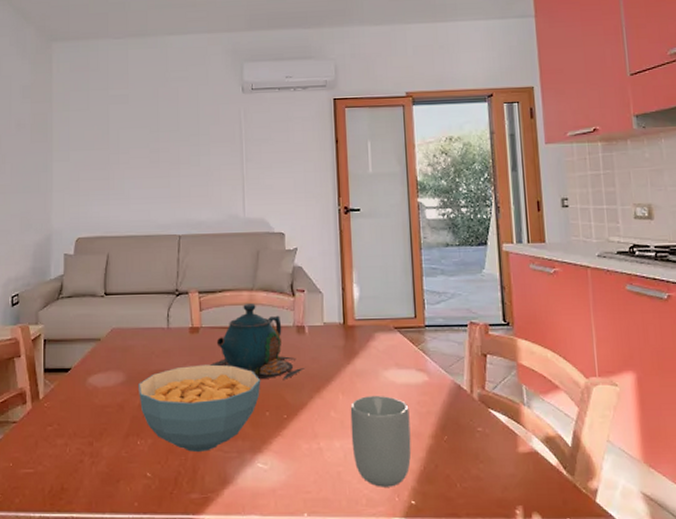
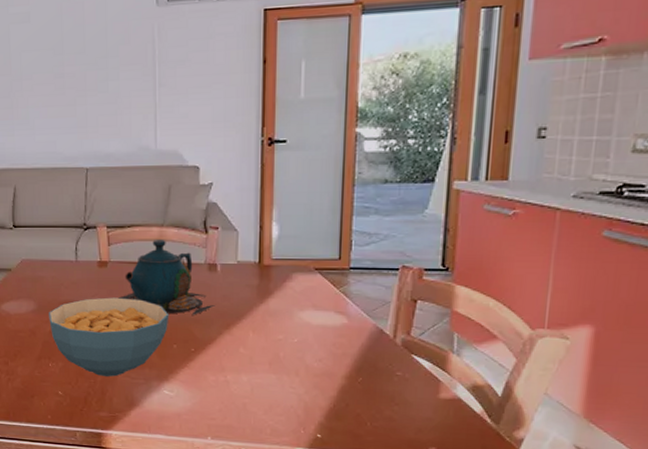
cup: present [350,396,412,487] -> none [259,335,323,421]

